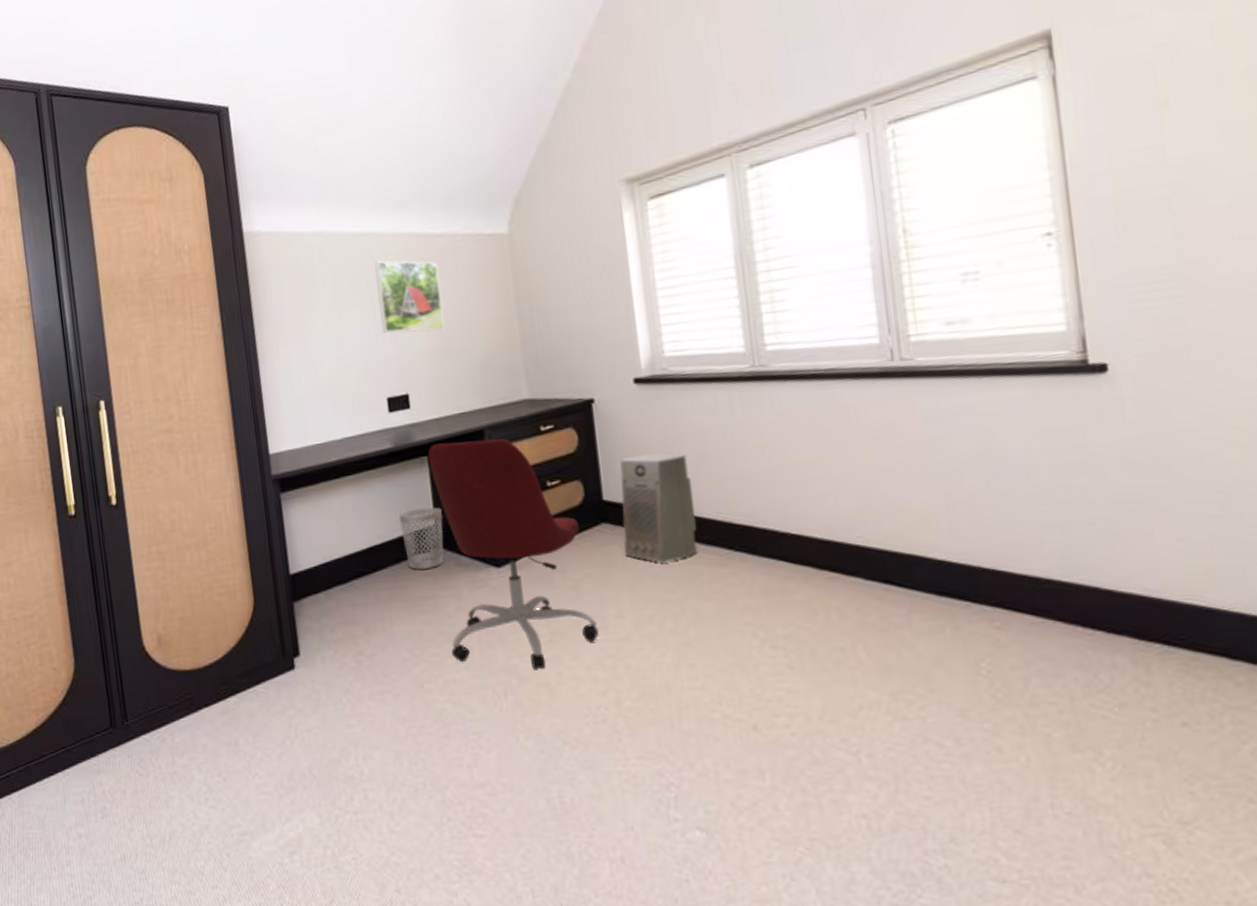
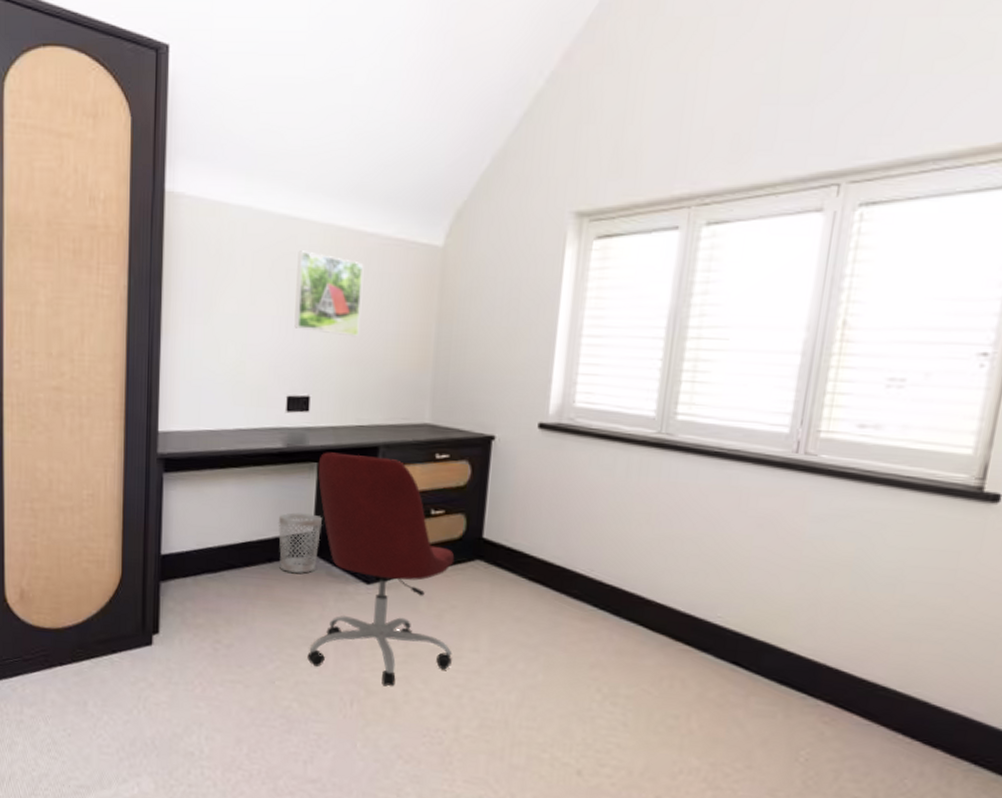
air purifier: present [620,452,697,563] -> none [492,500,574,608]

